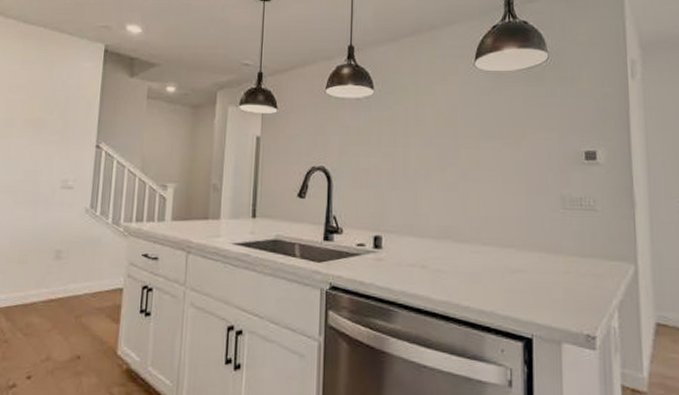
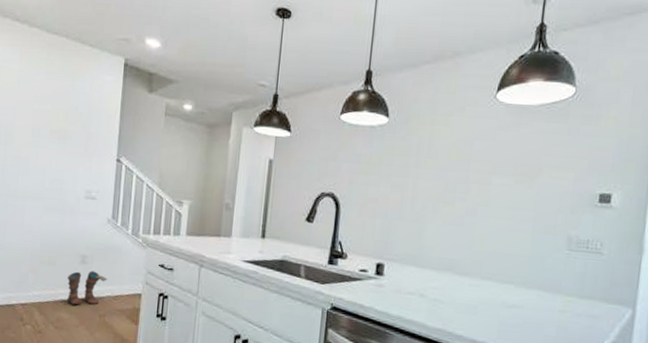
boots: none [38,266,85,307] -> present [67,270,108,305]

